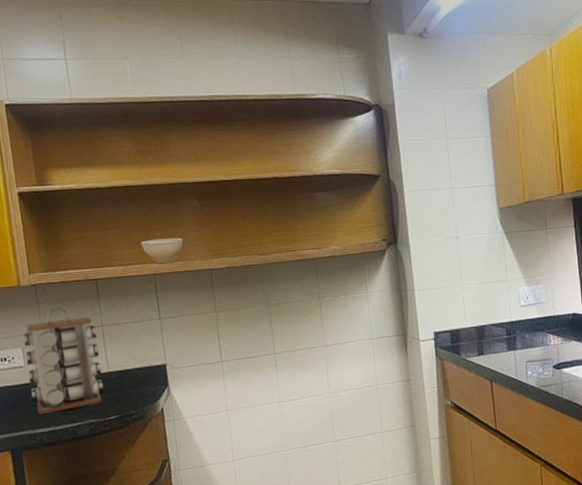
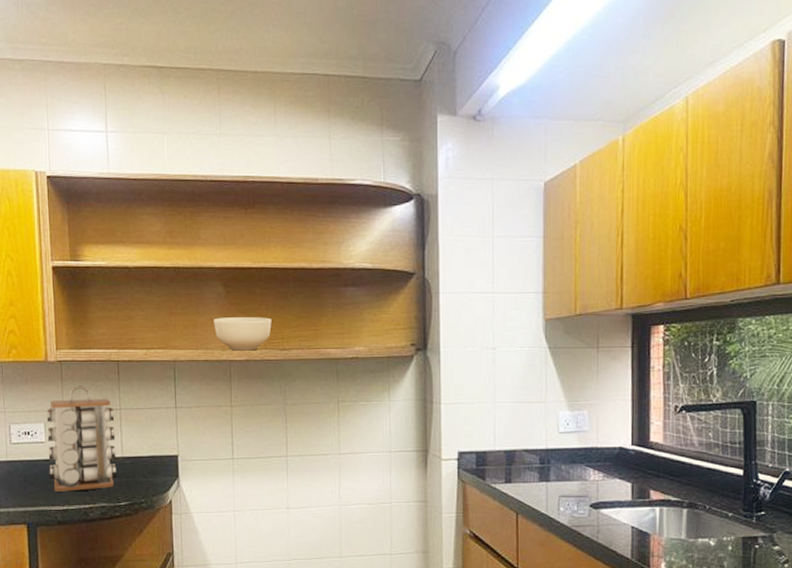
bowl: present [140,237,183,263] -> none [163,324,205,350]
bowl: none [191,225,249,260] -> present [214,317,272,351]

